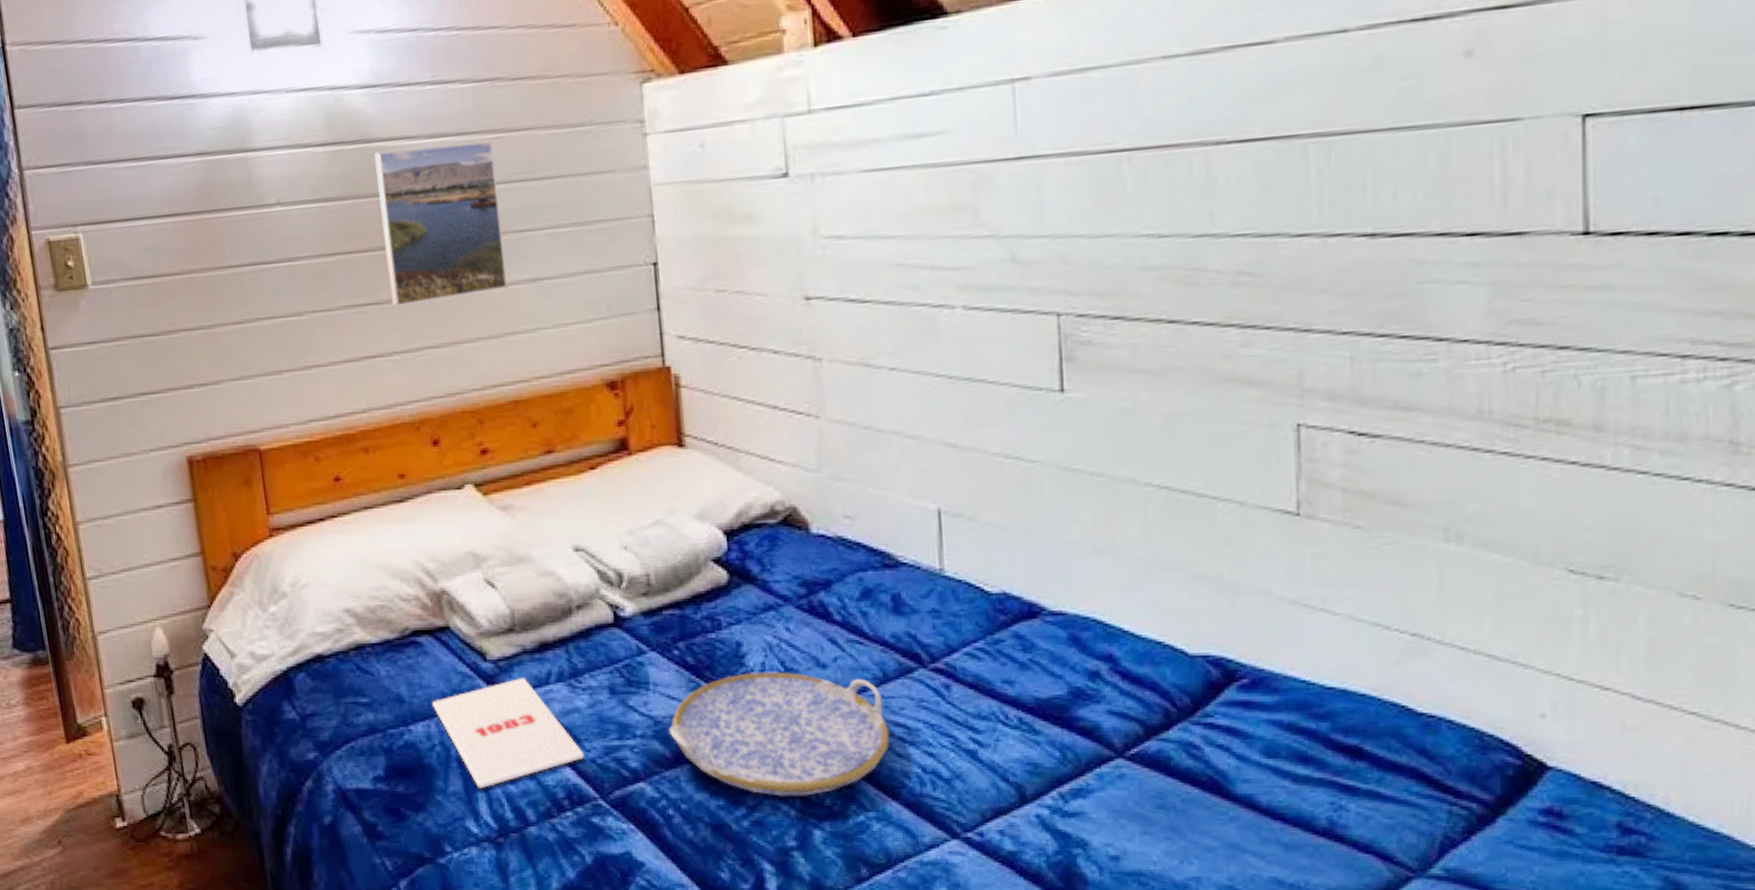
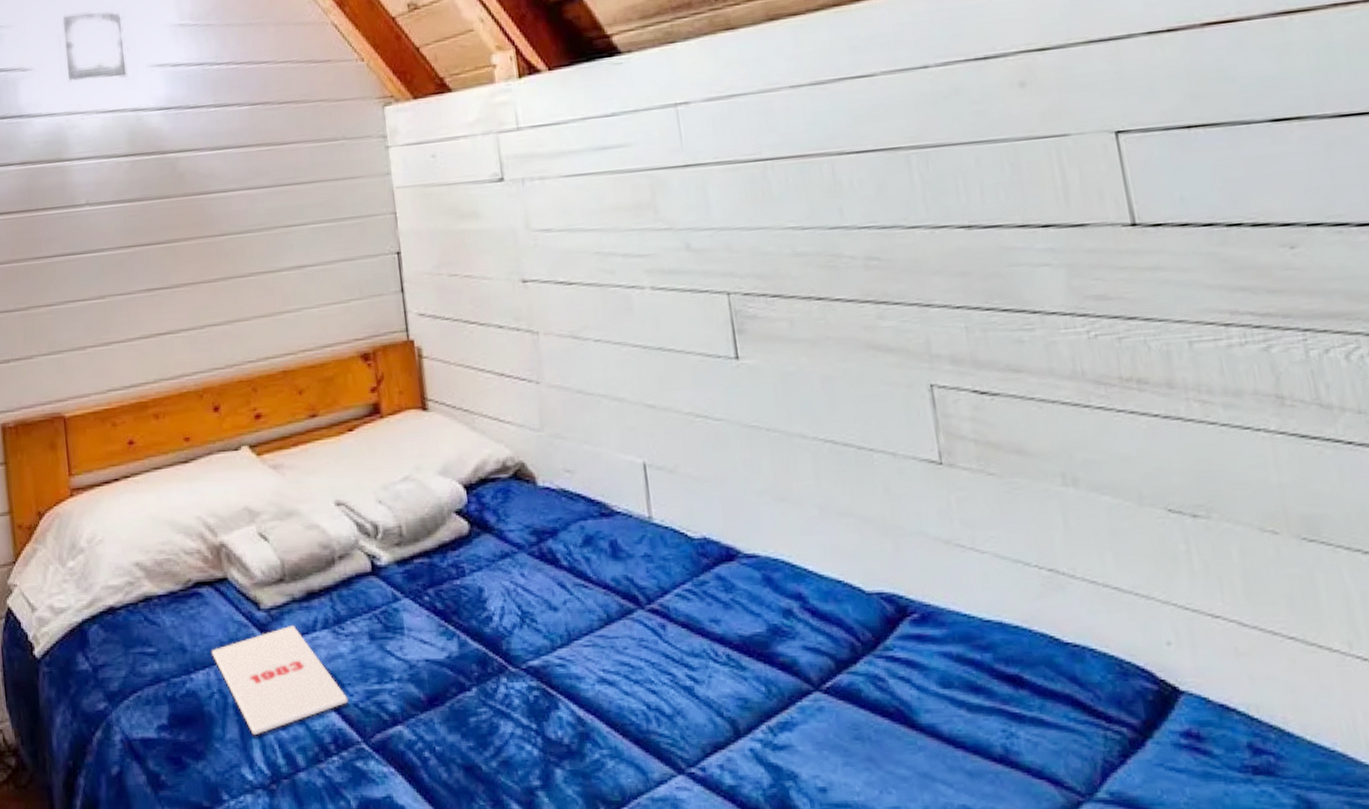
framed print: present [374,140,508,307] -> none [168,152,278,291]
serving tray: present [669,671,890,796] -> none [423,615,617,736]

